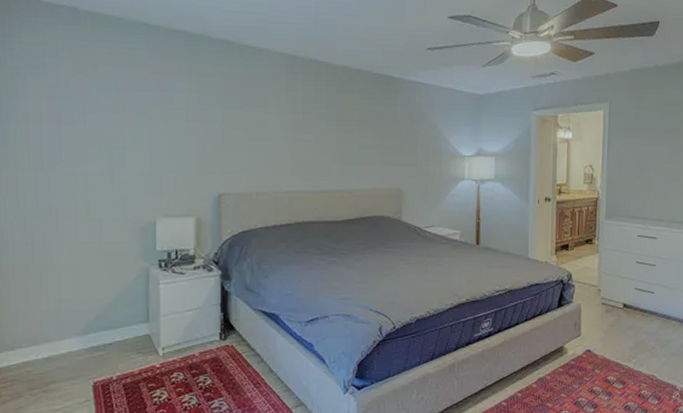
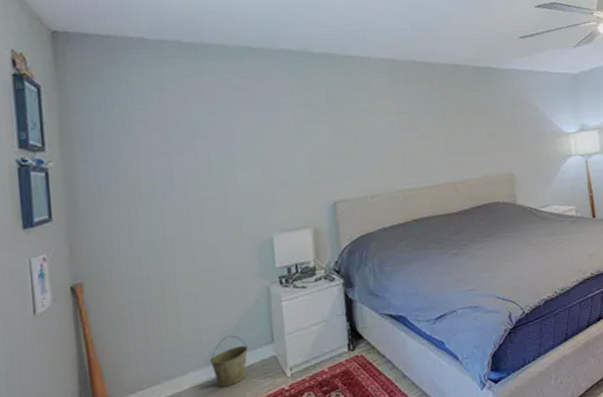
bucket: none [87,309,124,356] -> present [210,335,248,388]

